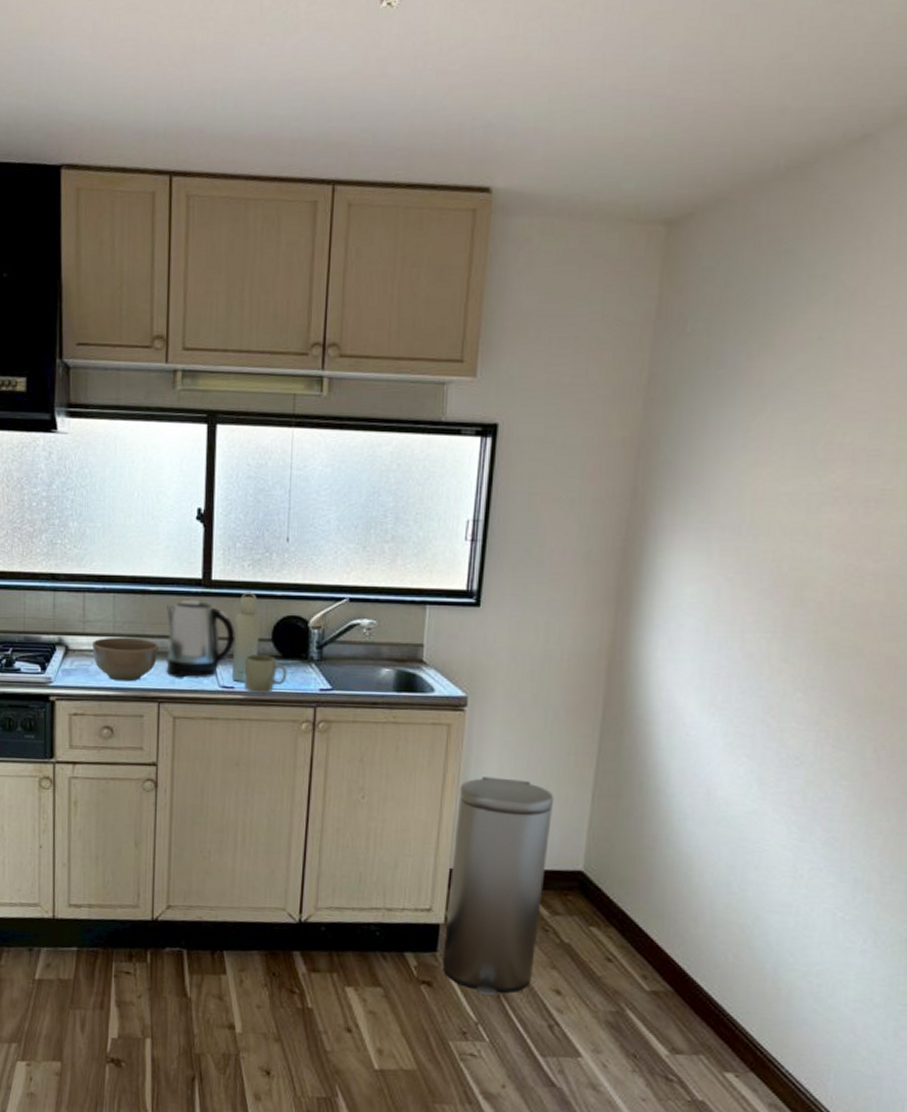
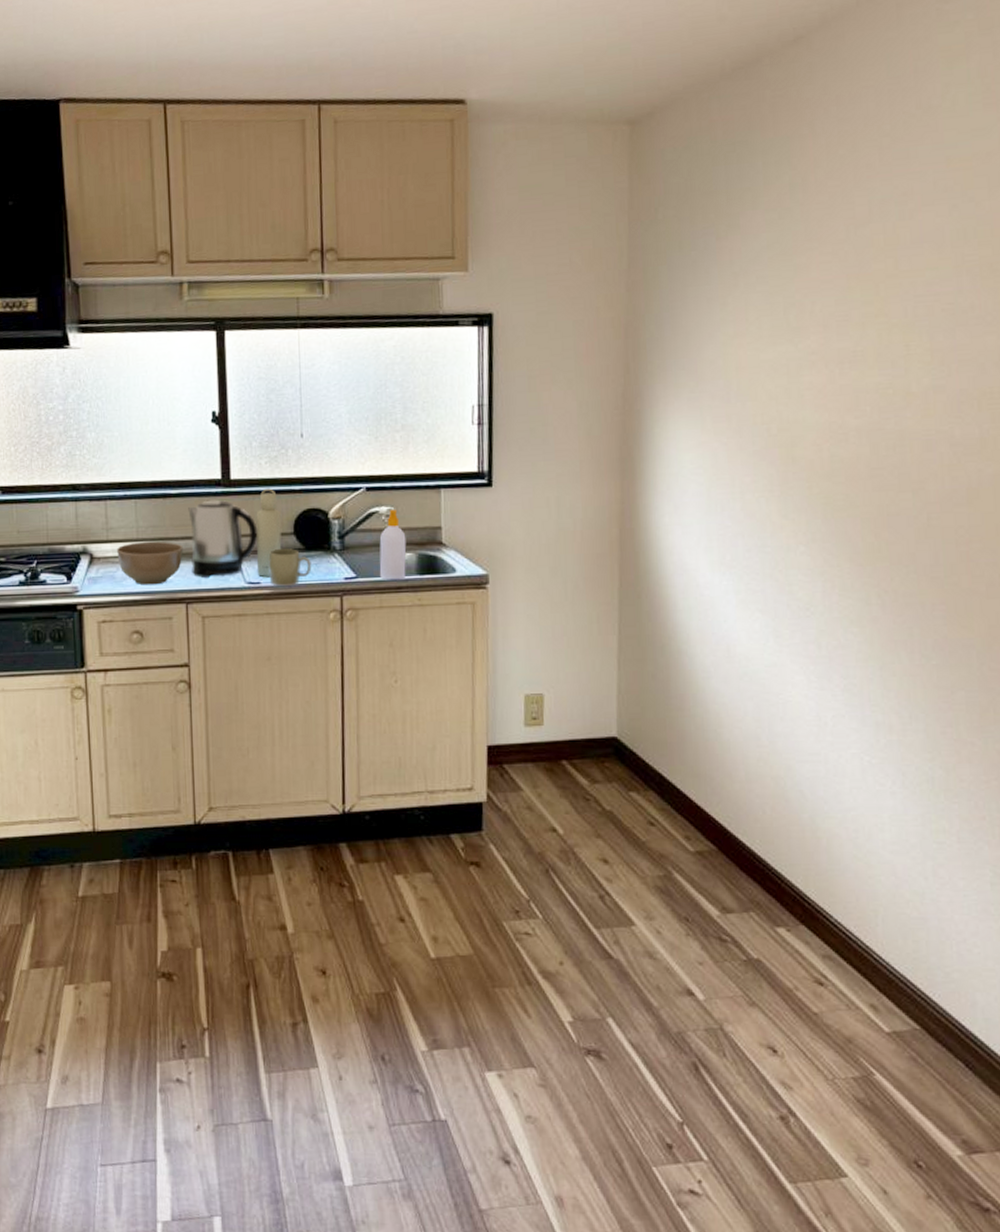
soap bottle: none [355,623,386,697] -> present [379,510,407,581]
pedal bin: present [442,777,554,997] -> none [488,651,582,872]

